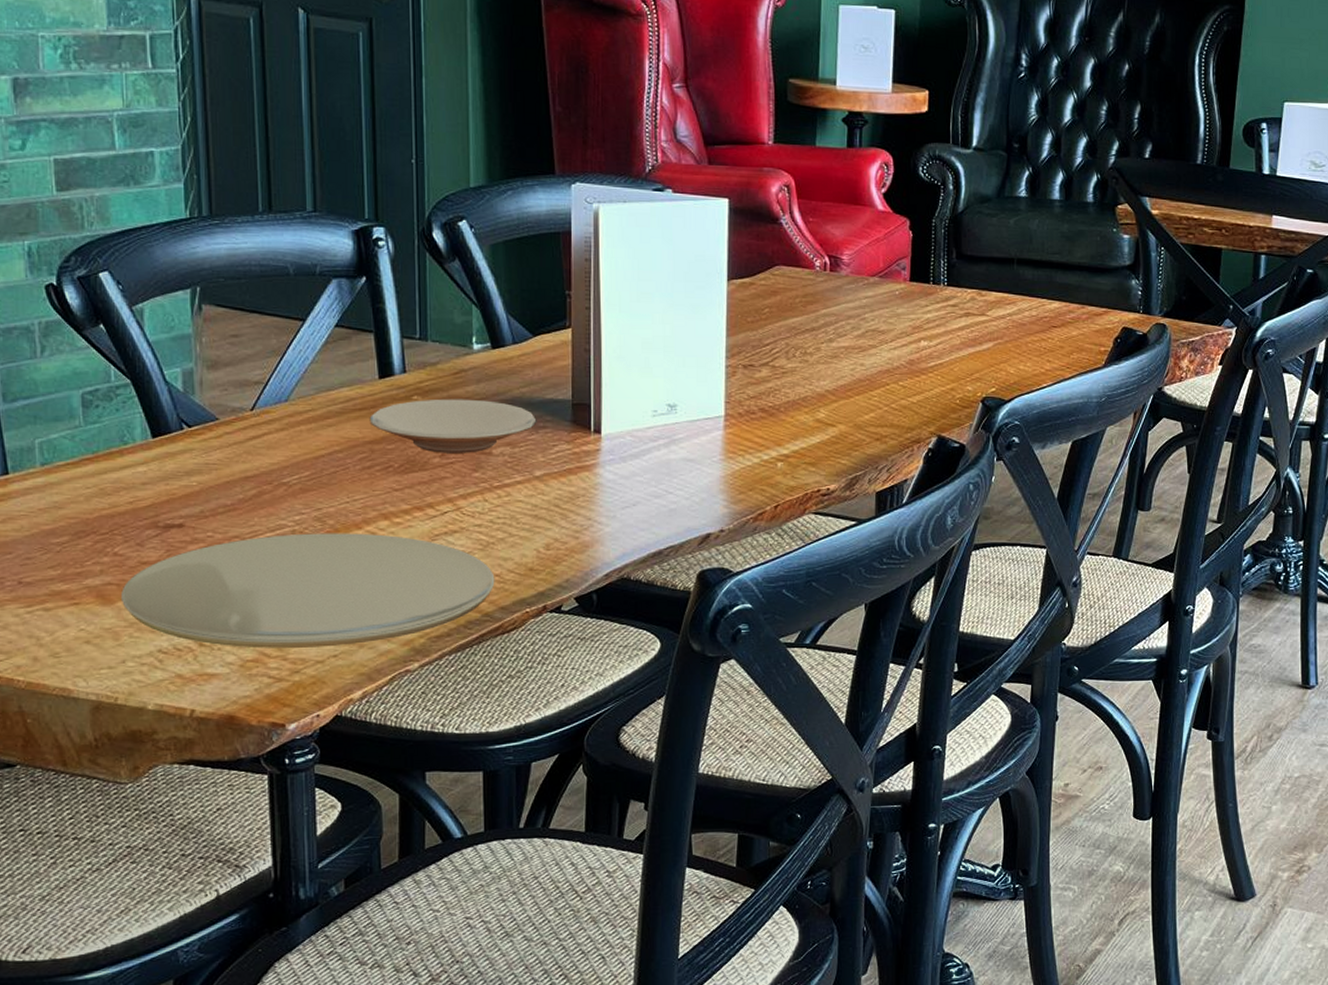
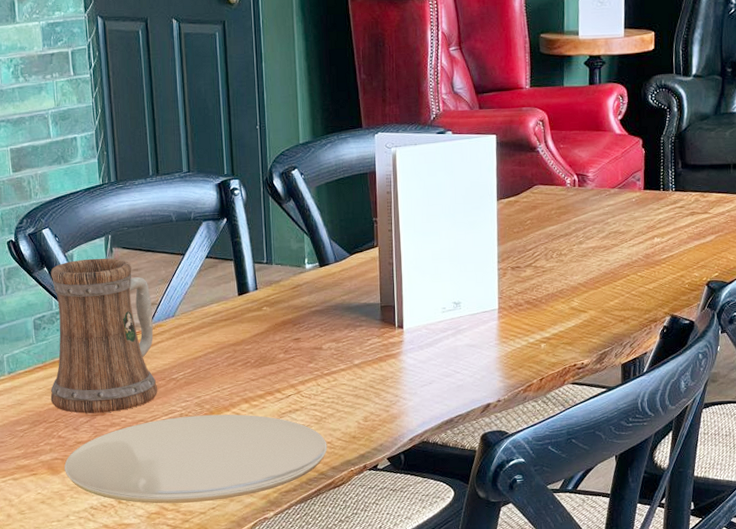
beer mug: none [103,316,262,524] -> present [50,258,158,414]
saucer: present [369,398,537,453] -> none [232,307,355,350]

